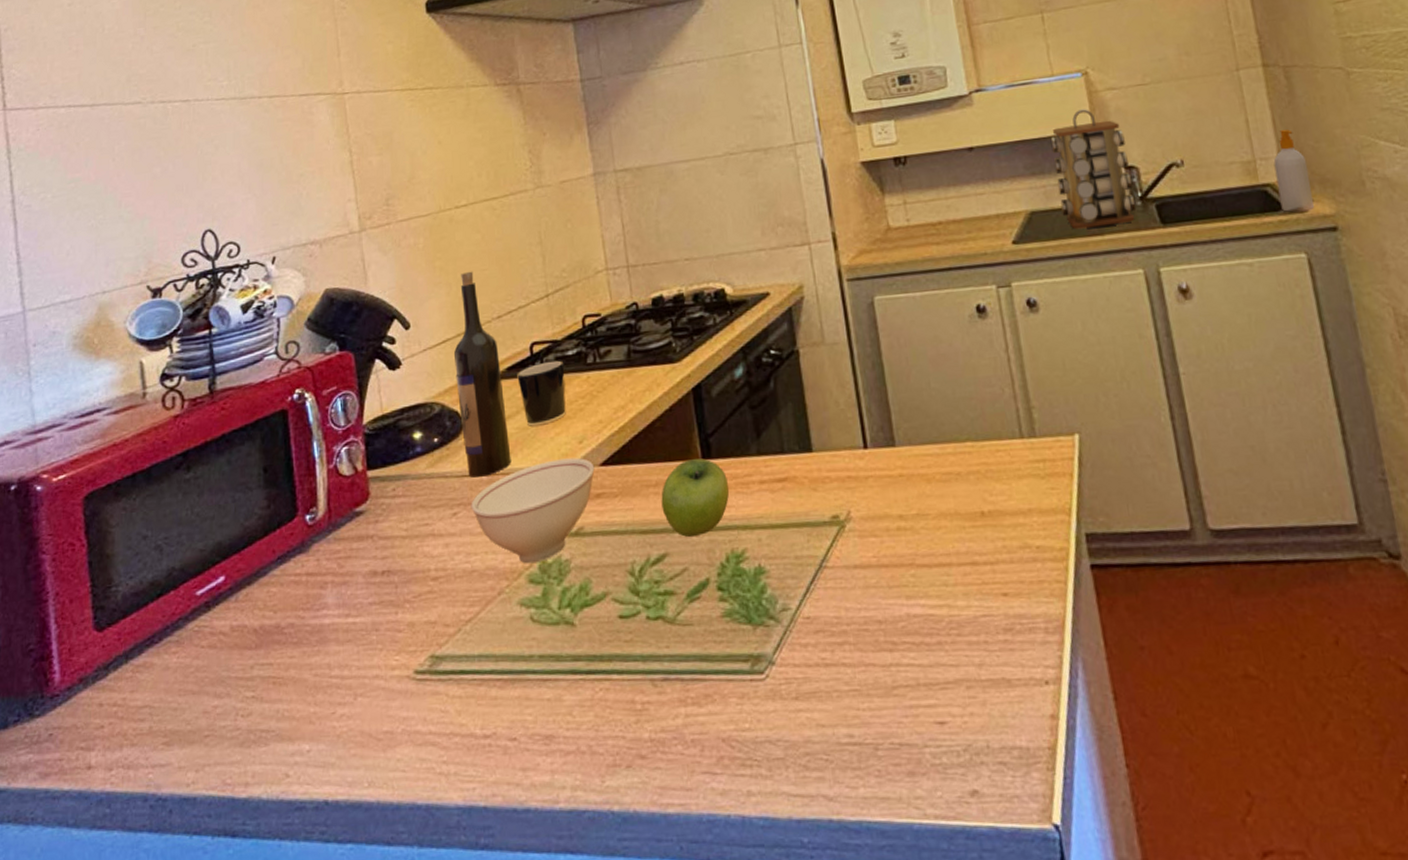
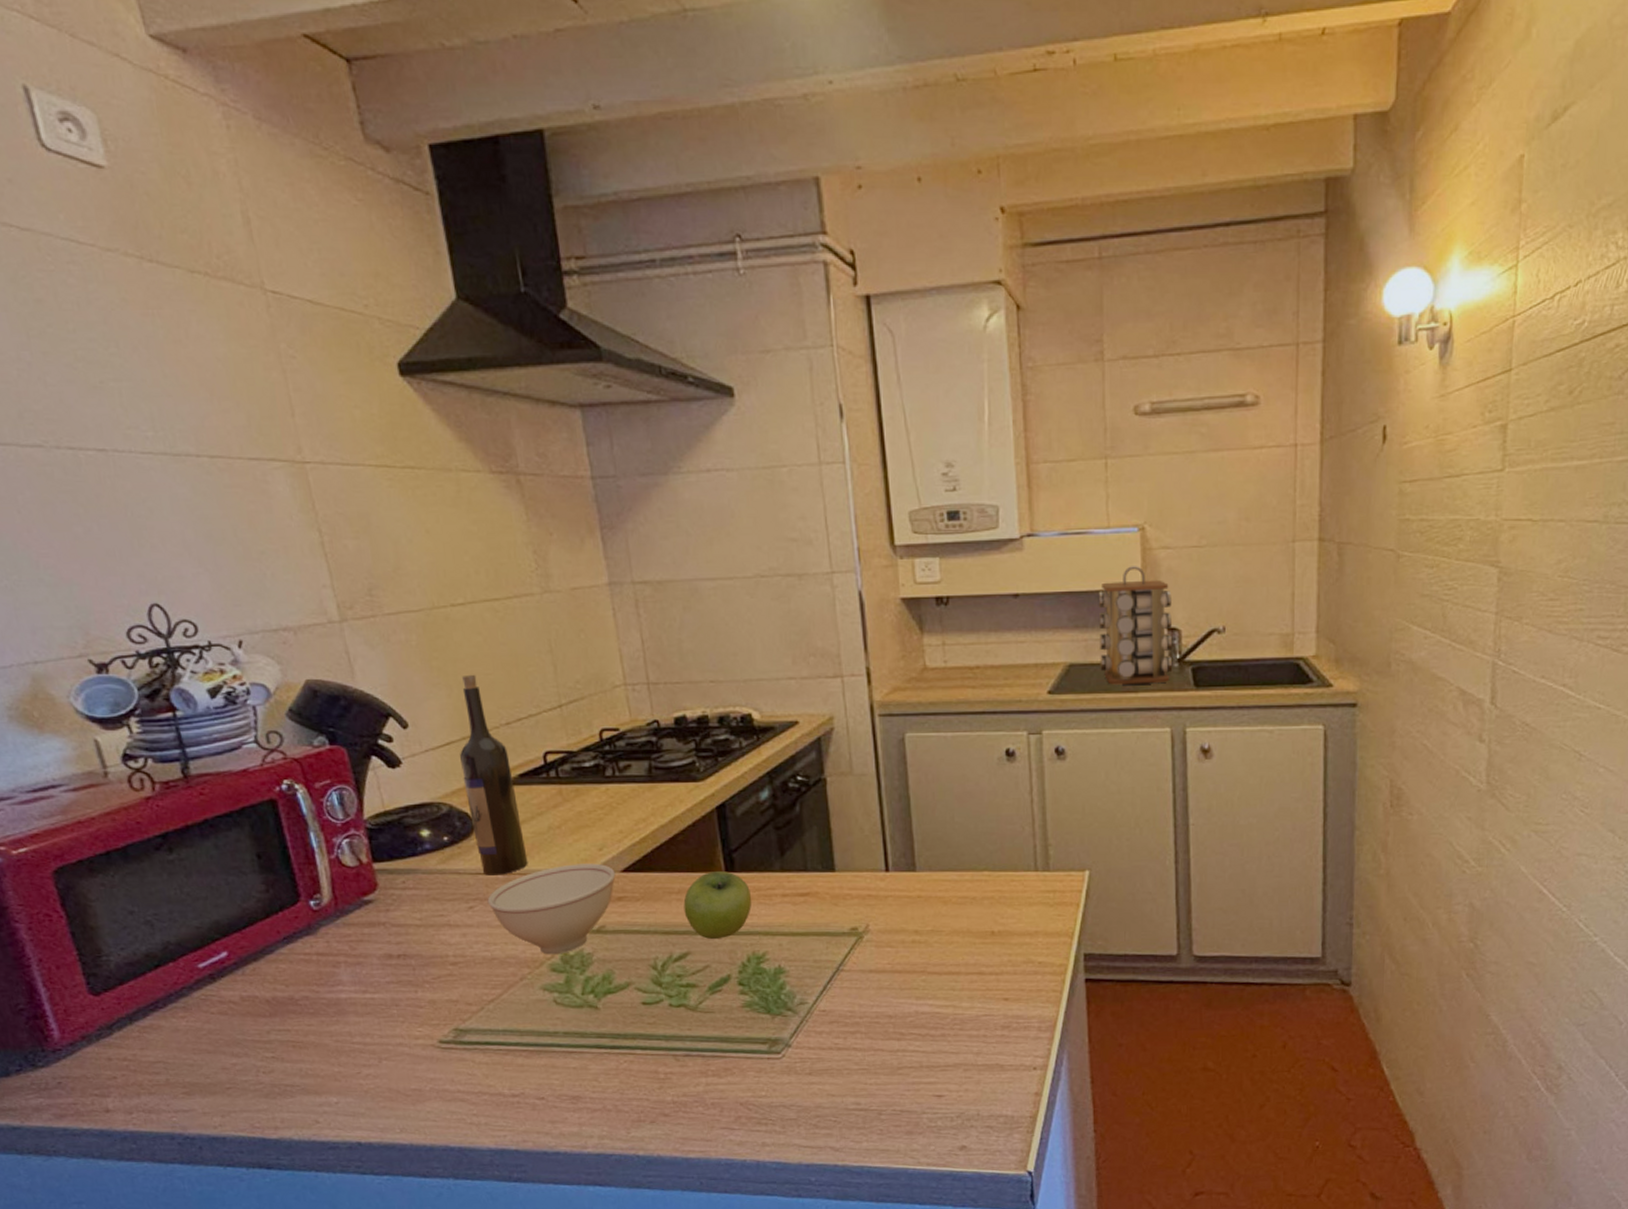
mug: present [517,360,566,428] -> none [530,771,584,833]
soap bottle: present [1273,129,1315,213] -> none [1309,607,1342,687]

